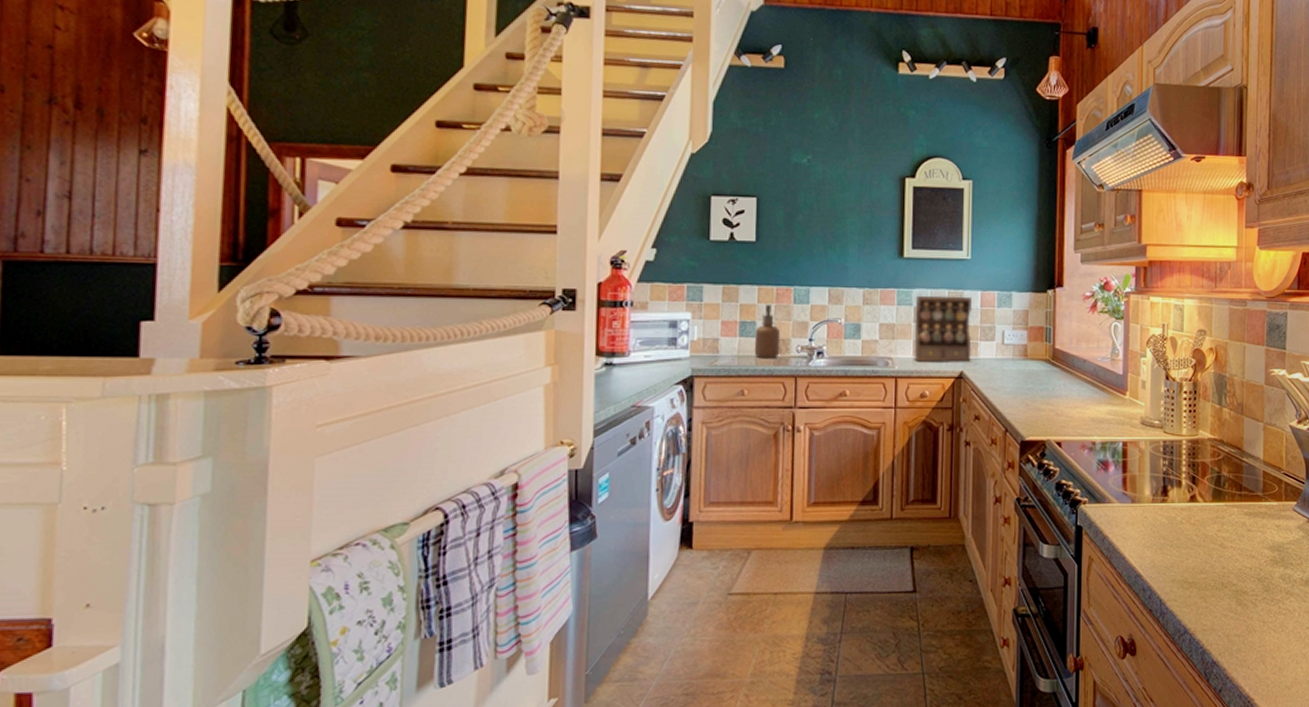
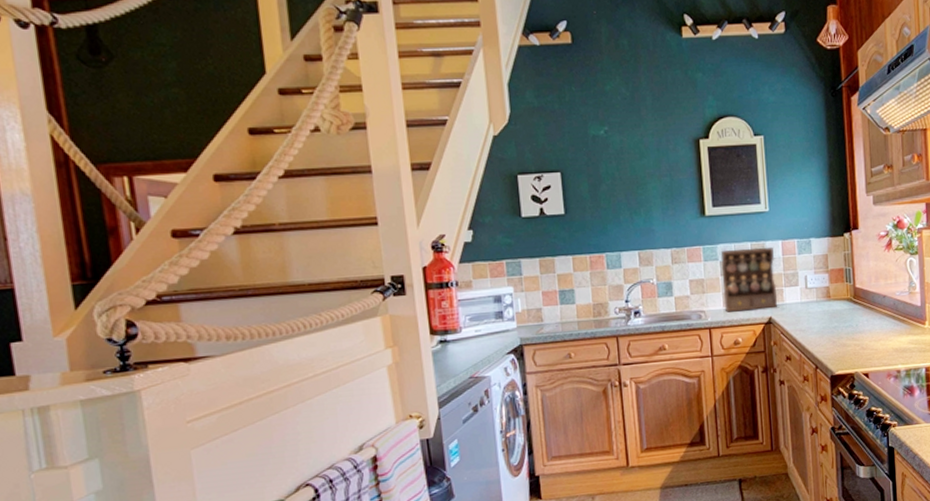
soap dispenser: present [754,304,780,359] -> none [574,271,599,323]

